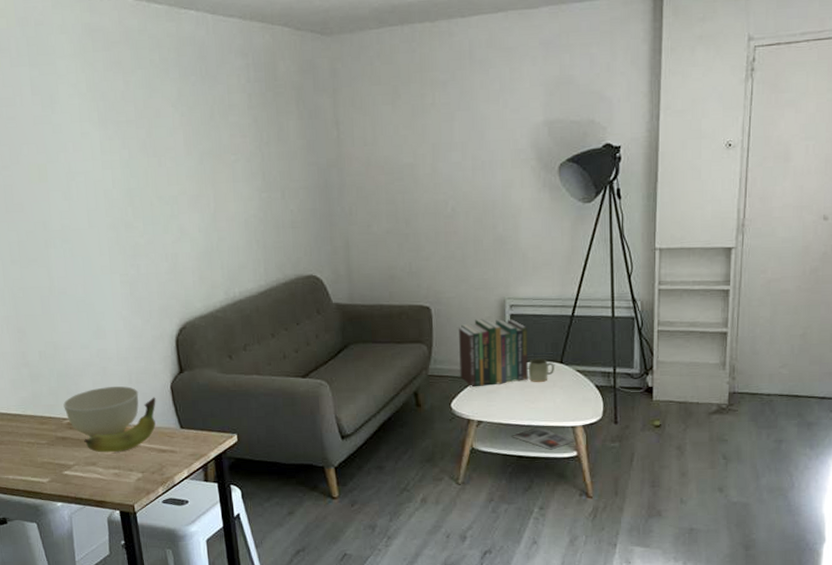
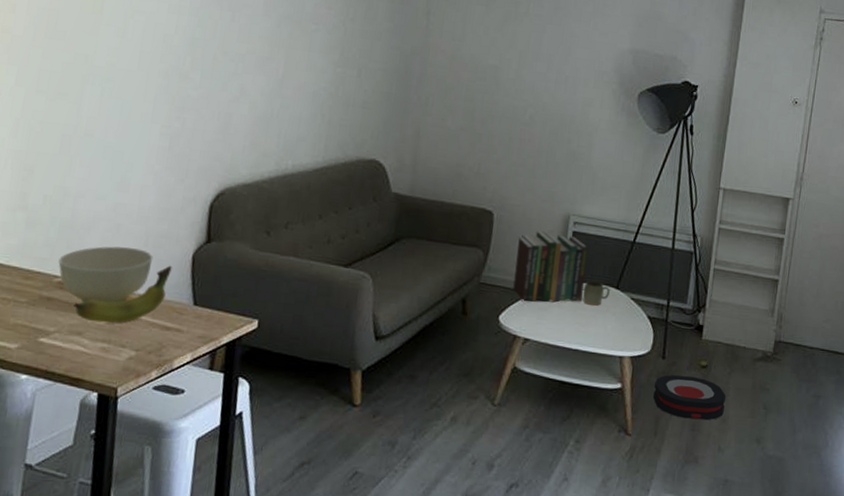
magazine: present [511,427,575,450] -> none [556,353,621,379]
robot vacuum: none [610,436,684,477] -> present [653,375,727,421]

